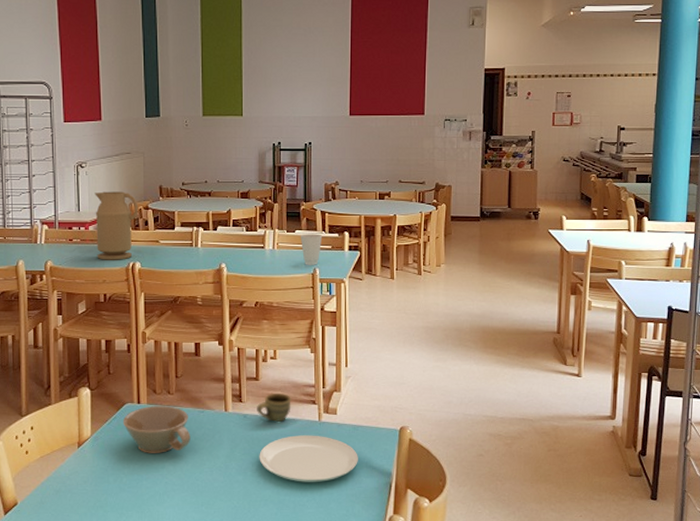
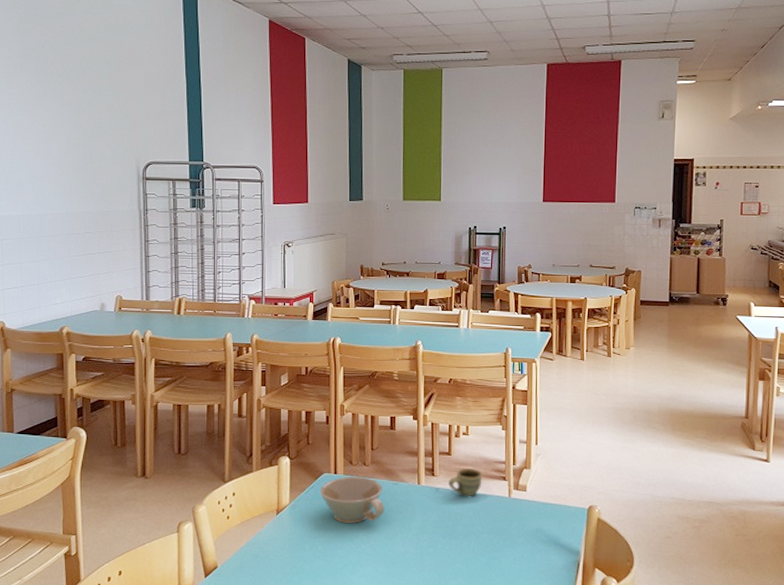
water jug: present [95,191,139,260] -> none [299,270,341,335]
plate: present [259,435,358,483] -> none [450,510,547,559]
cup: present [300,234,323,266] -> none [493,314,515,346]

